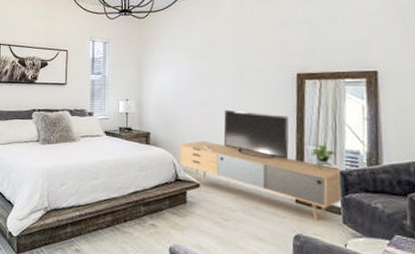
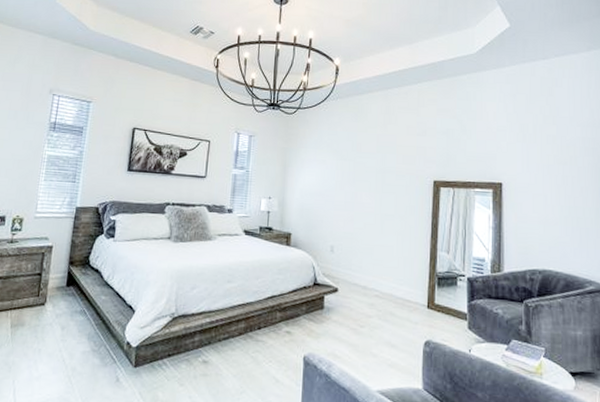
media console: present [180,110,345,220] -> none [320,213,472,326]

